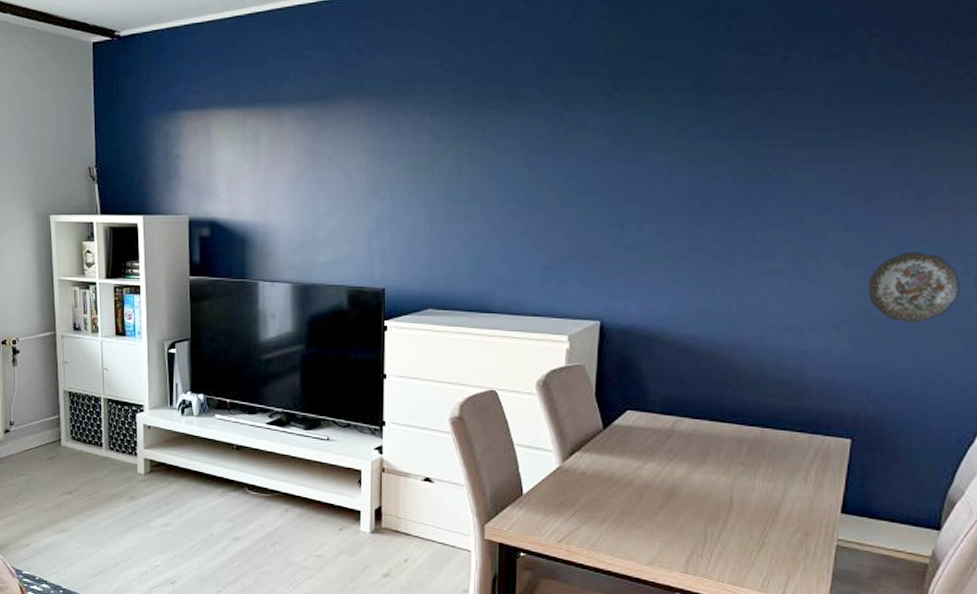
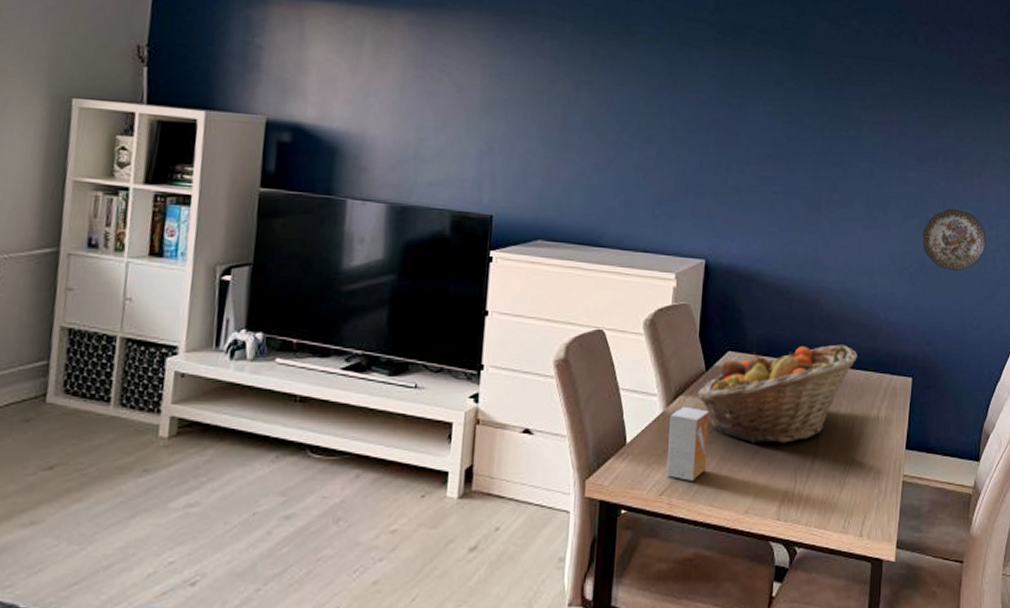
small box: none [564,462,609,531] -> present [666,406,710,481]
fruit basket: none [593,404,781,501] -> present [696,344,857,443]

